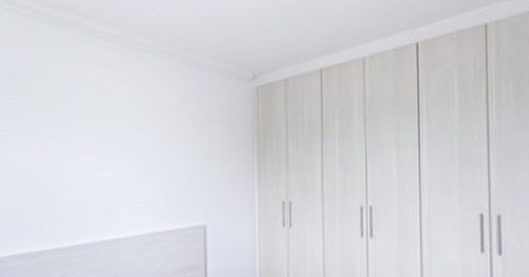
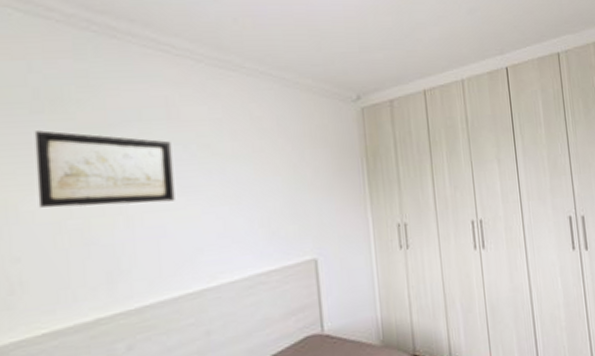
wall art: none [11,102,99,164] -> present [34,130,175,208]

